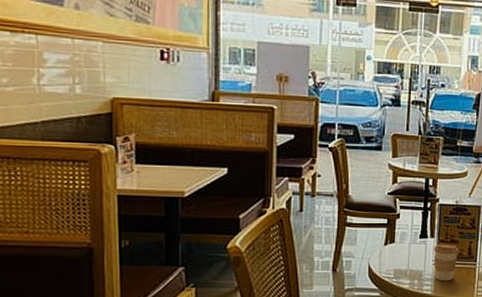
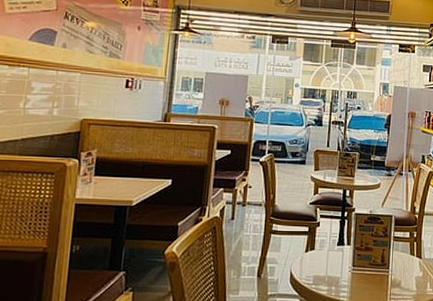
coffee cup: present [433,243,459,282] -> none [350,250,373,288]

